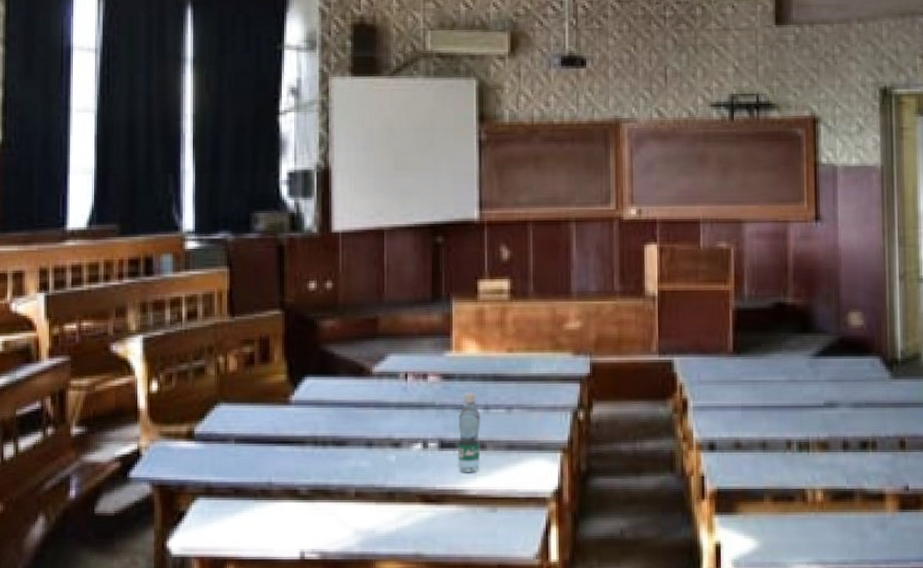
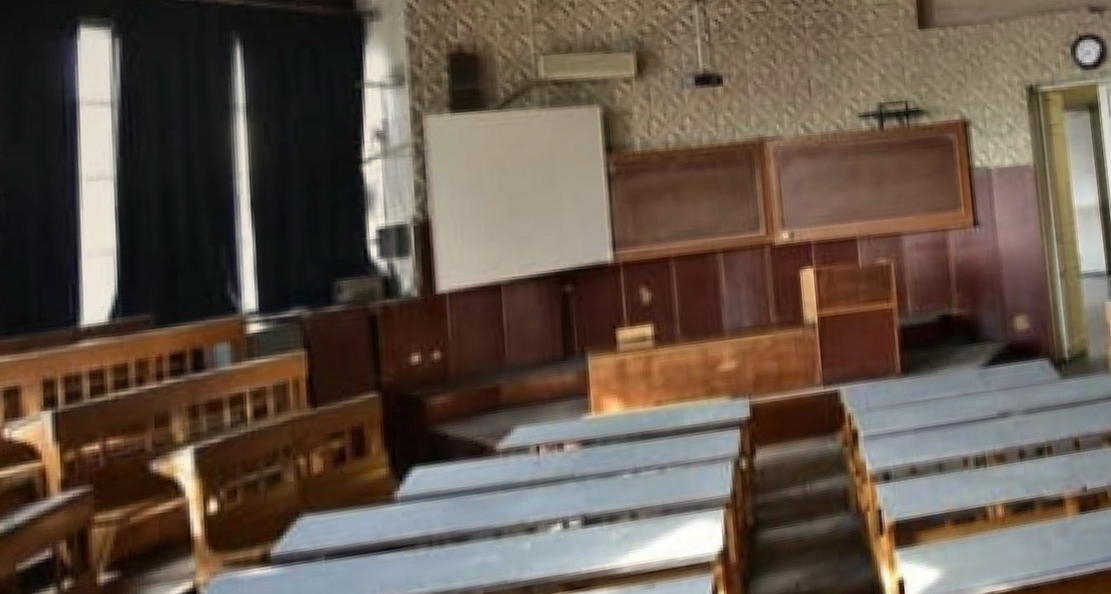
bottle: present [457,392,481,473] -> none [604,456,633,550]

